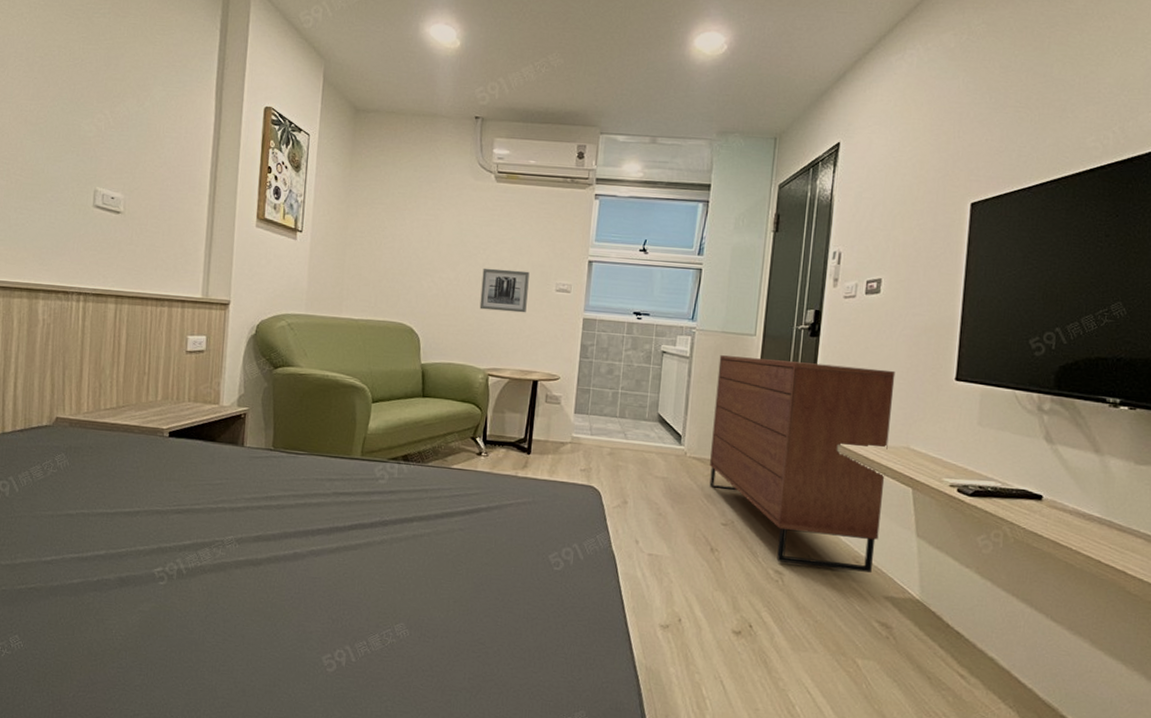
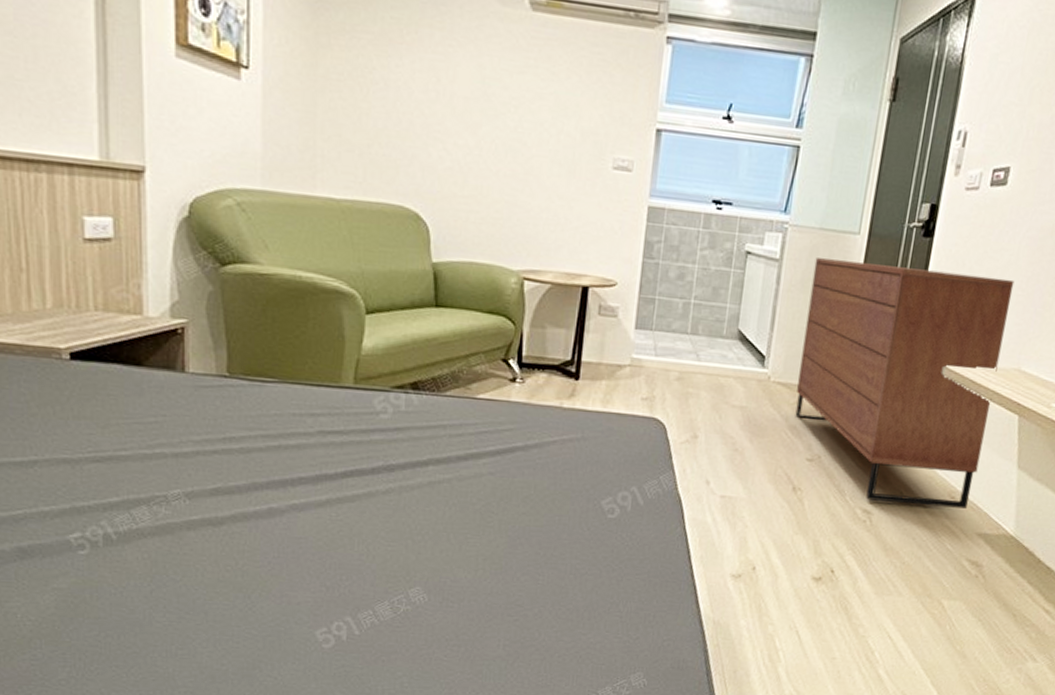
wall art: present [479,268,530,313] -> none [510,133,578,198]

